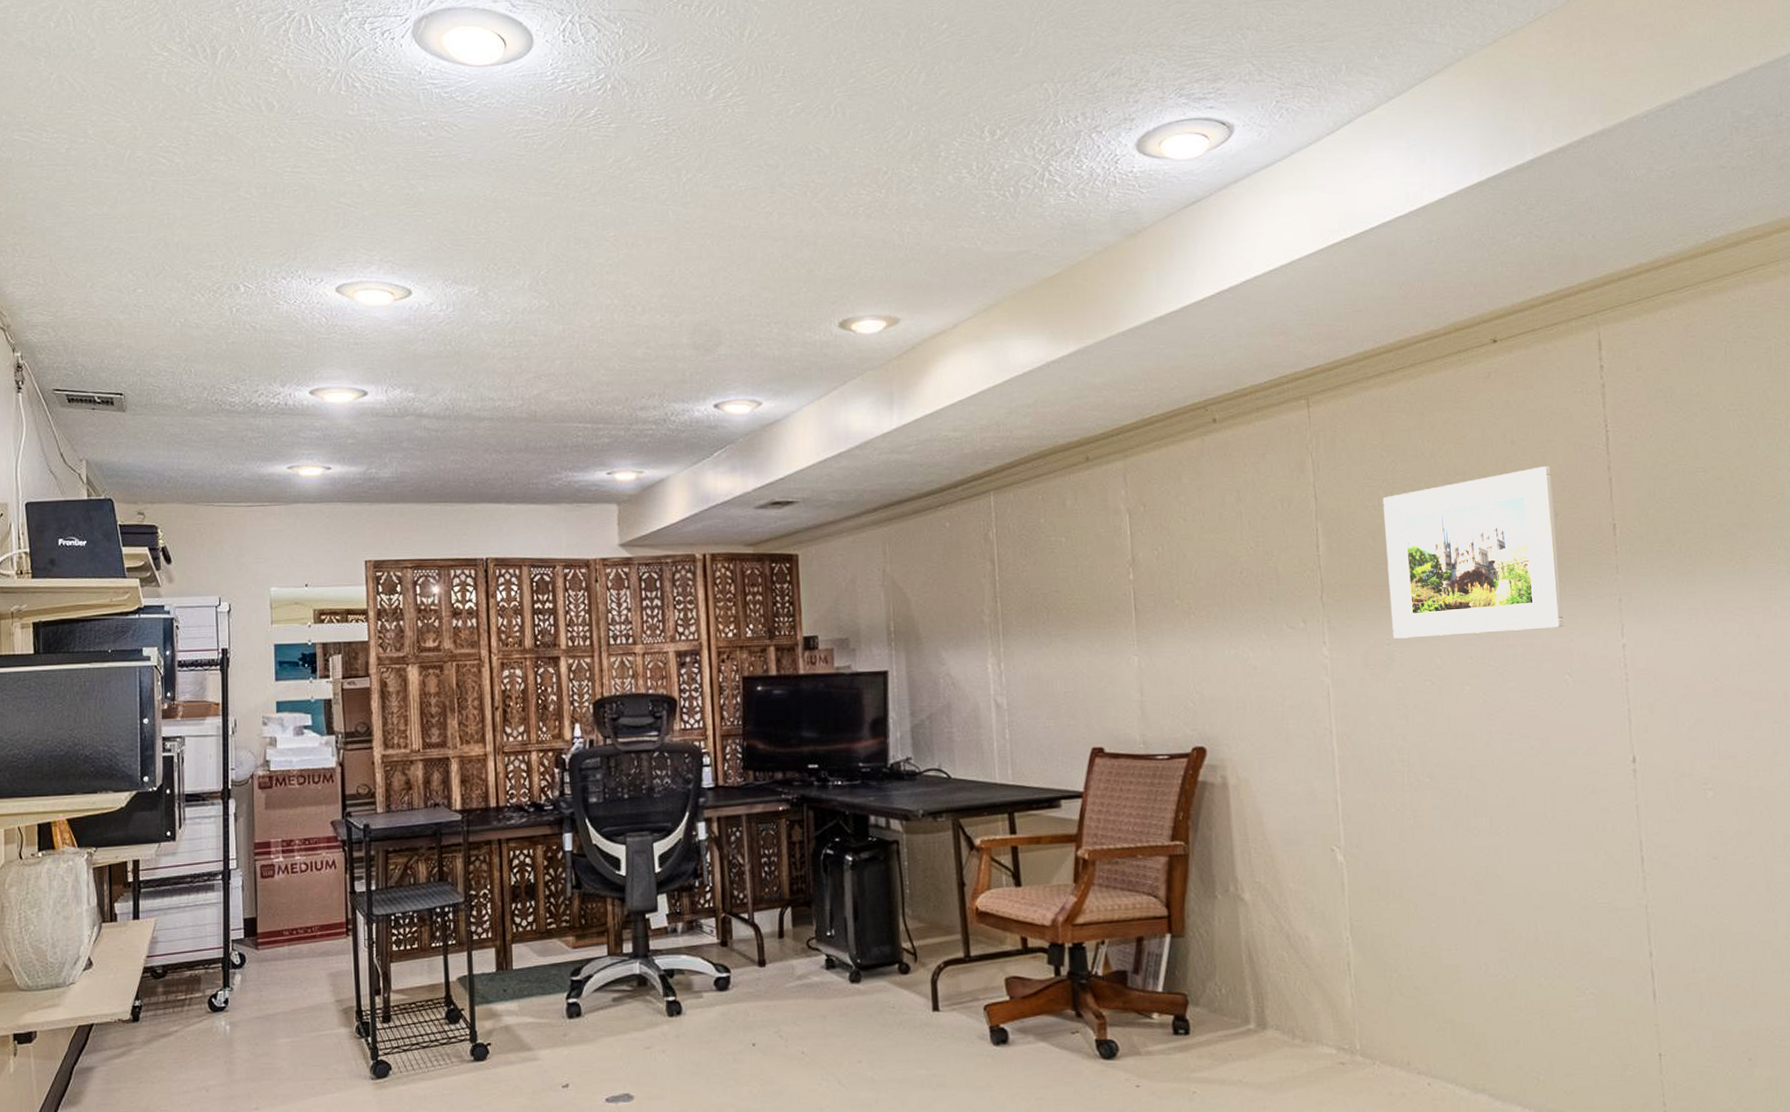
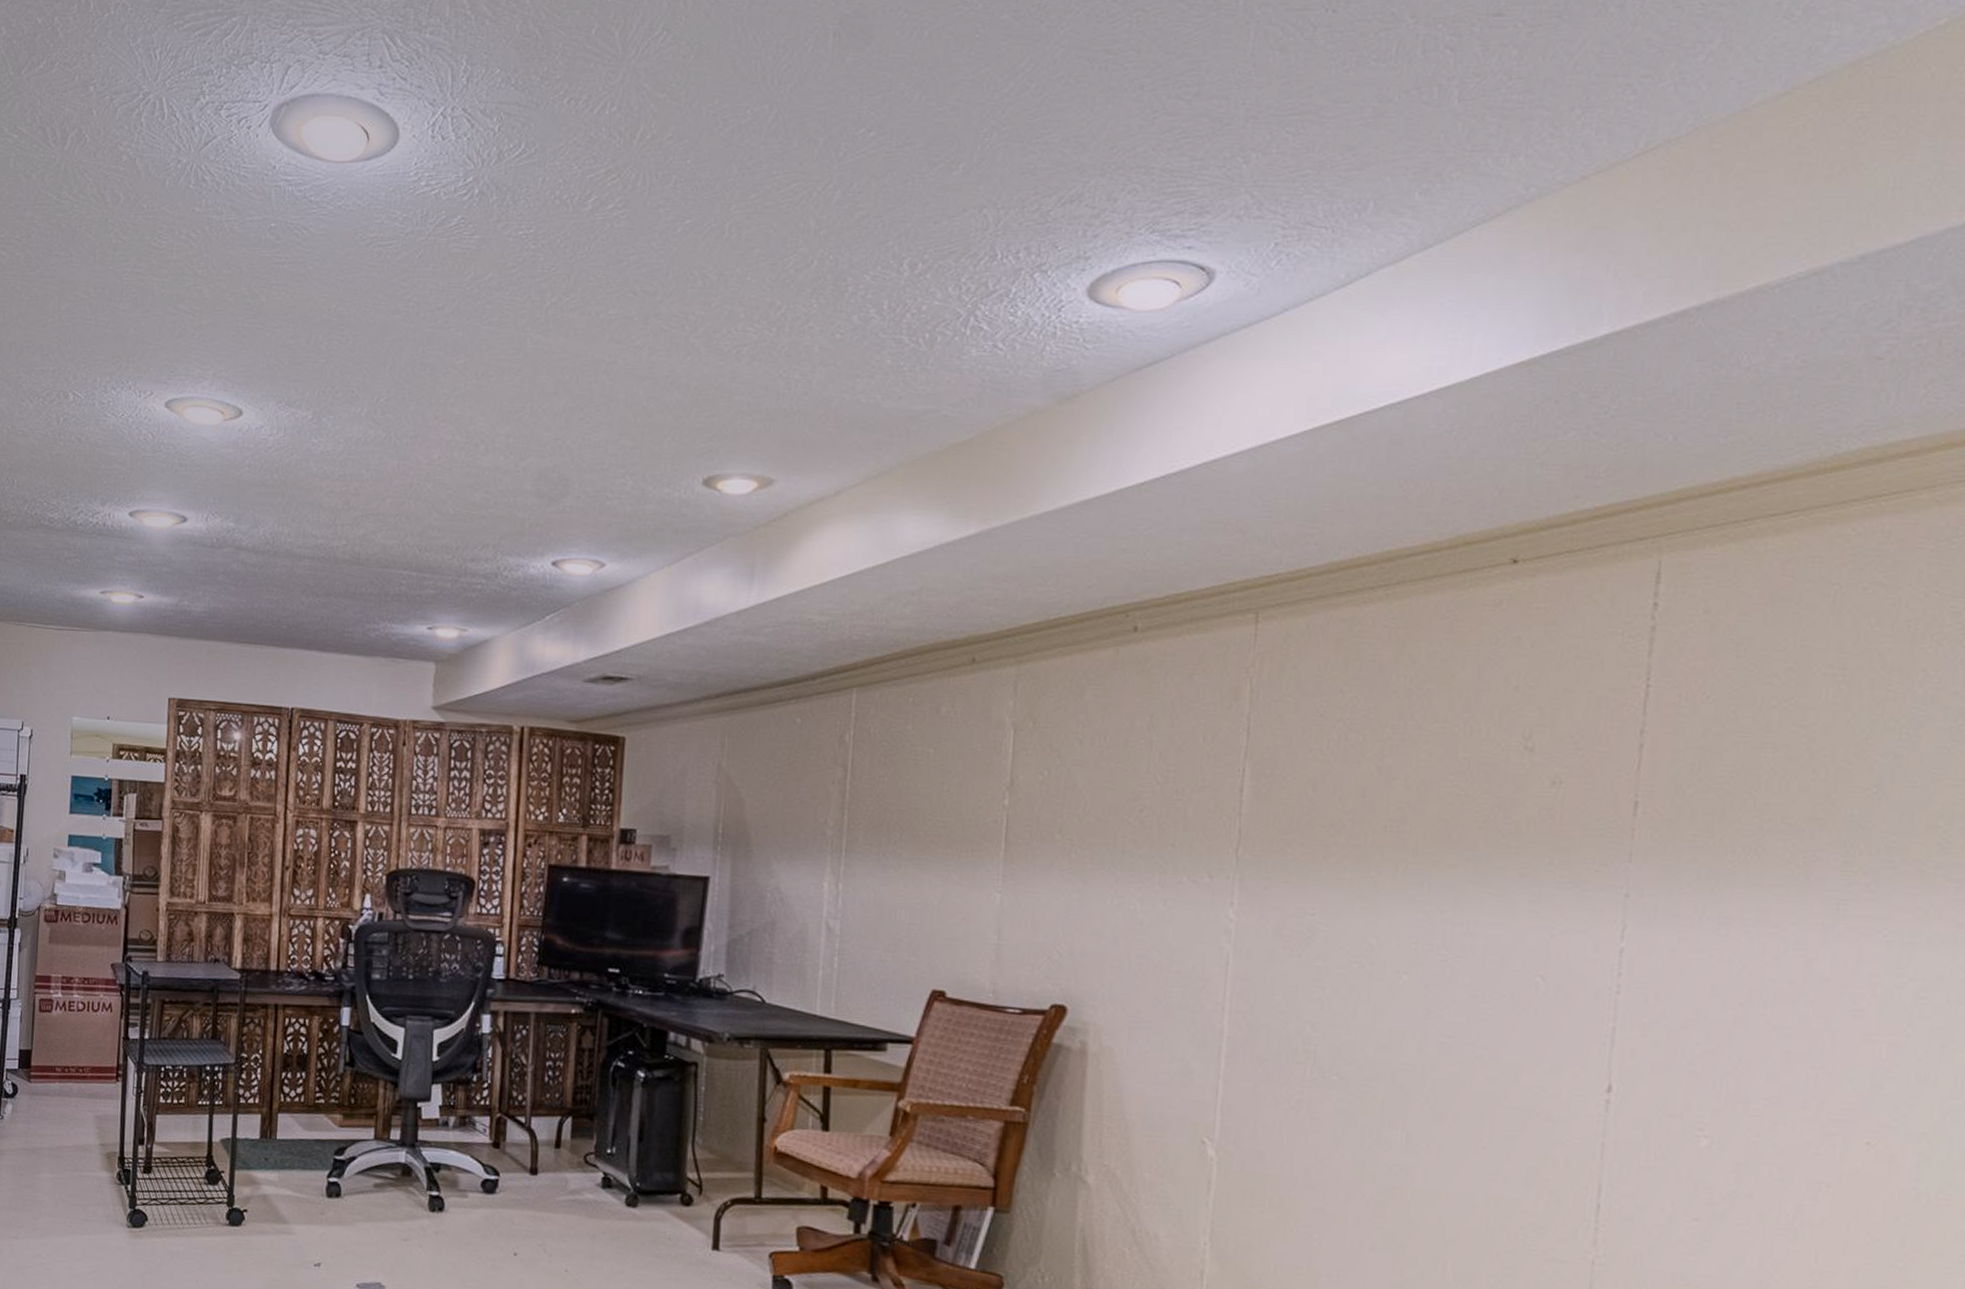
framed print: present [1382,466,1564,639] -> none [1320,721,1563,920]

